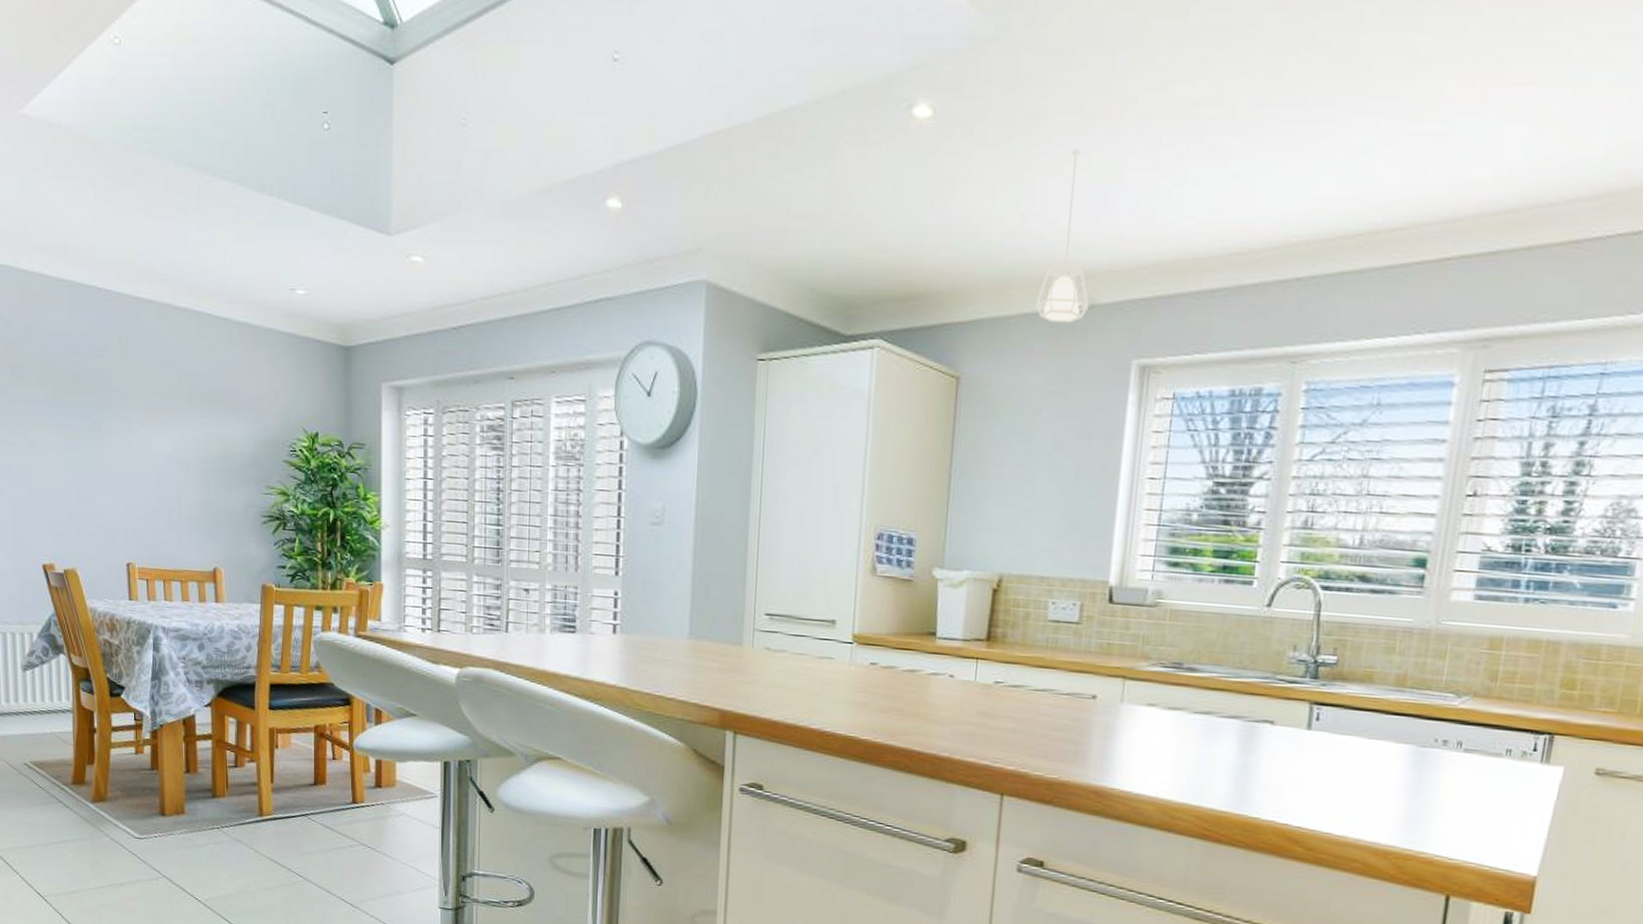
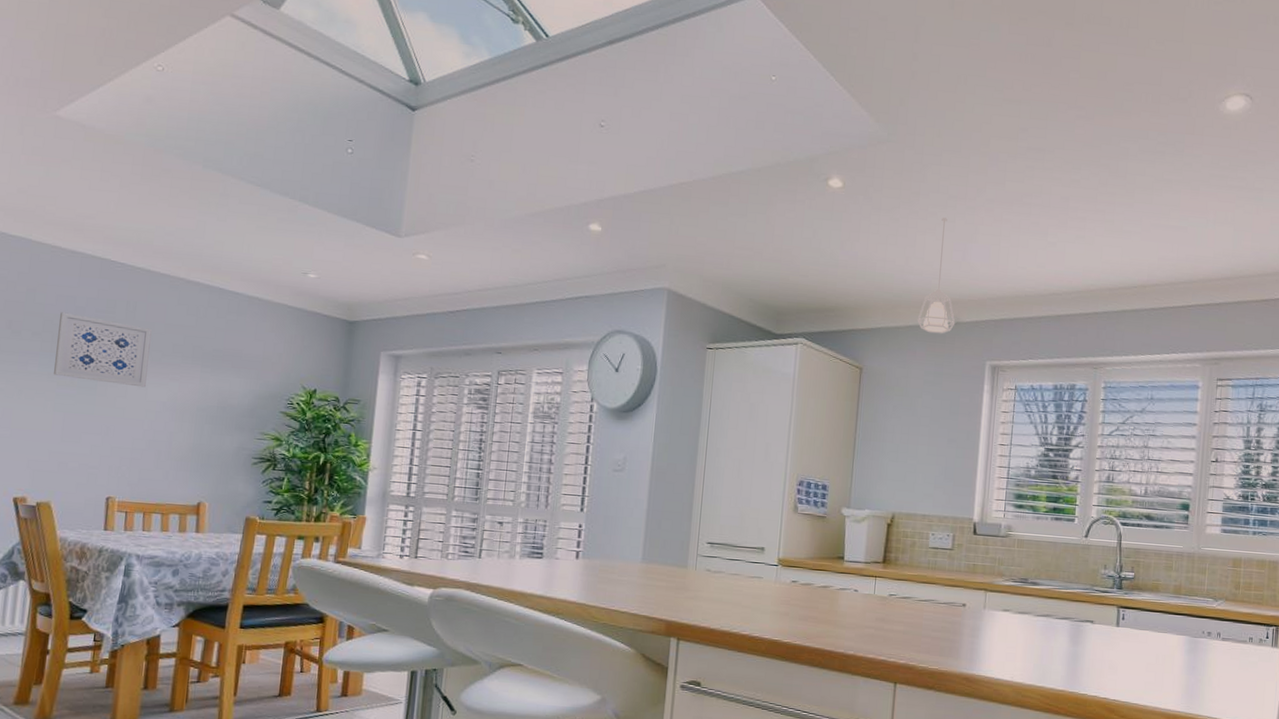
wall art: none [58,352,148,437] -> present [54,312,152,388]

